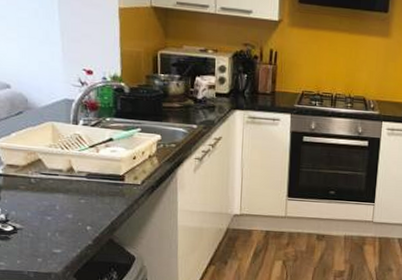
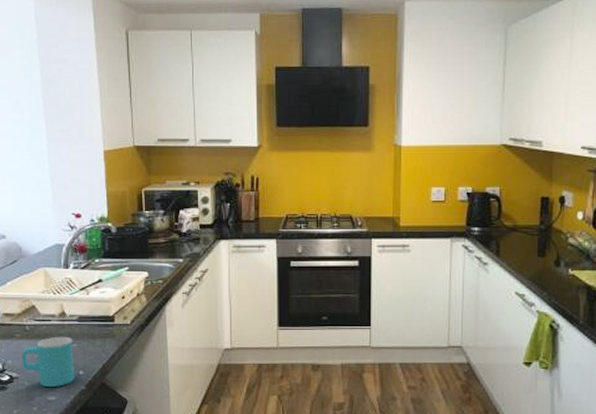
cup: none [26,191,82,240] -> present [22,336,75,387]

